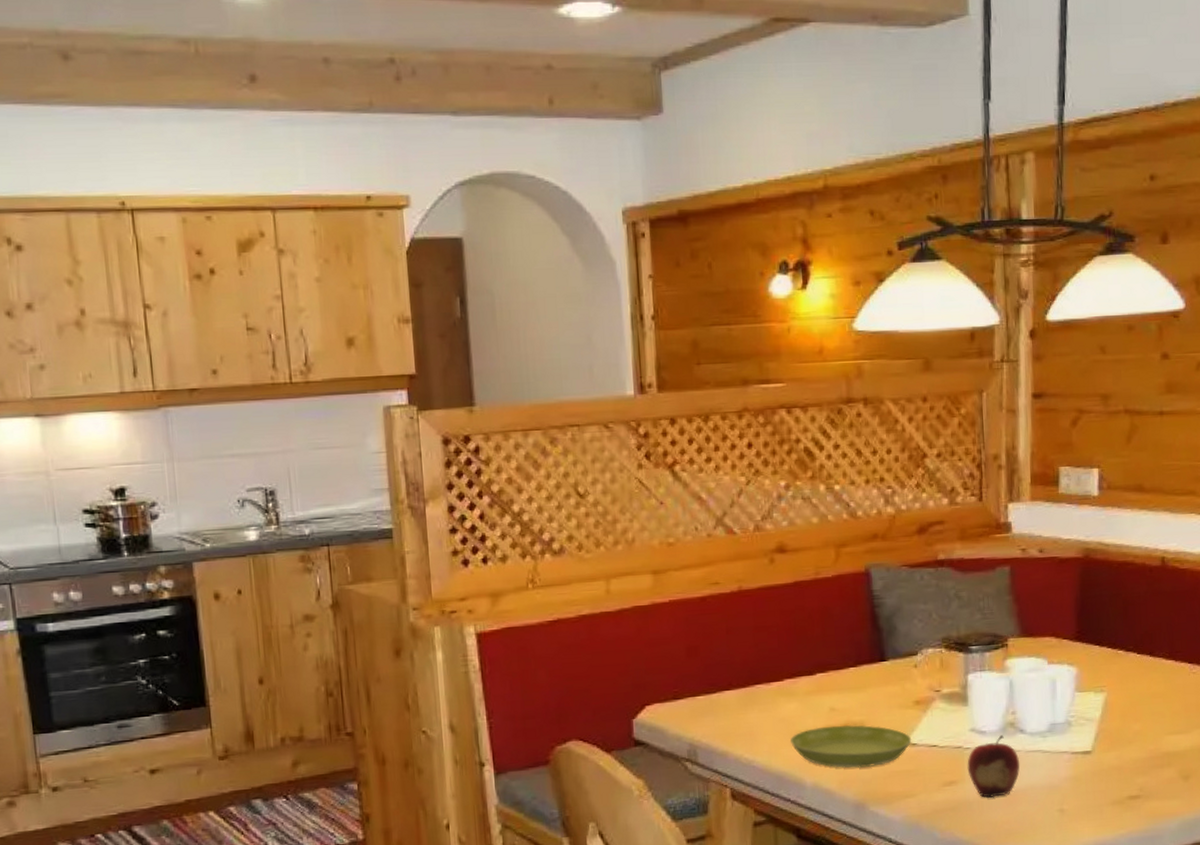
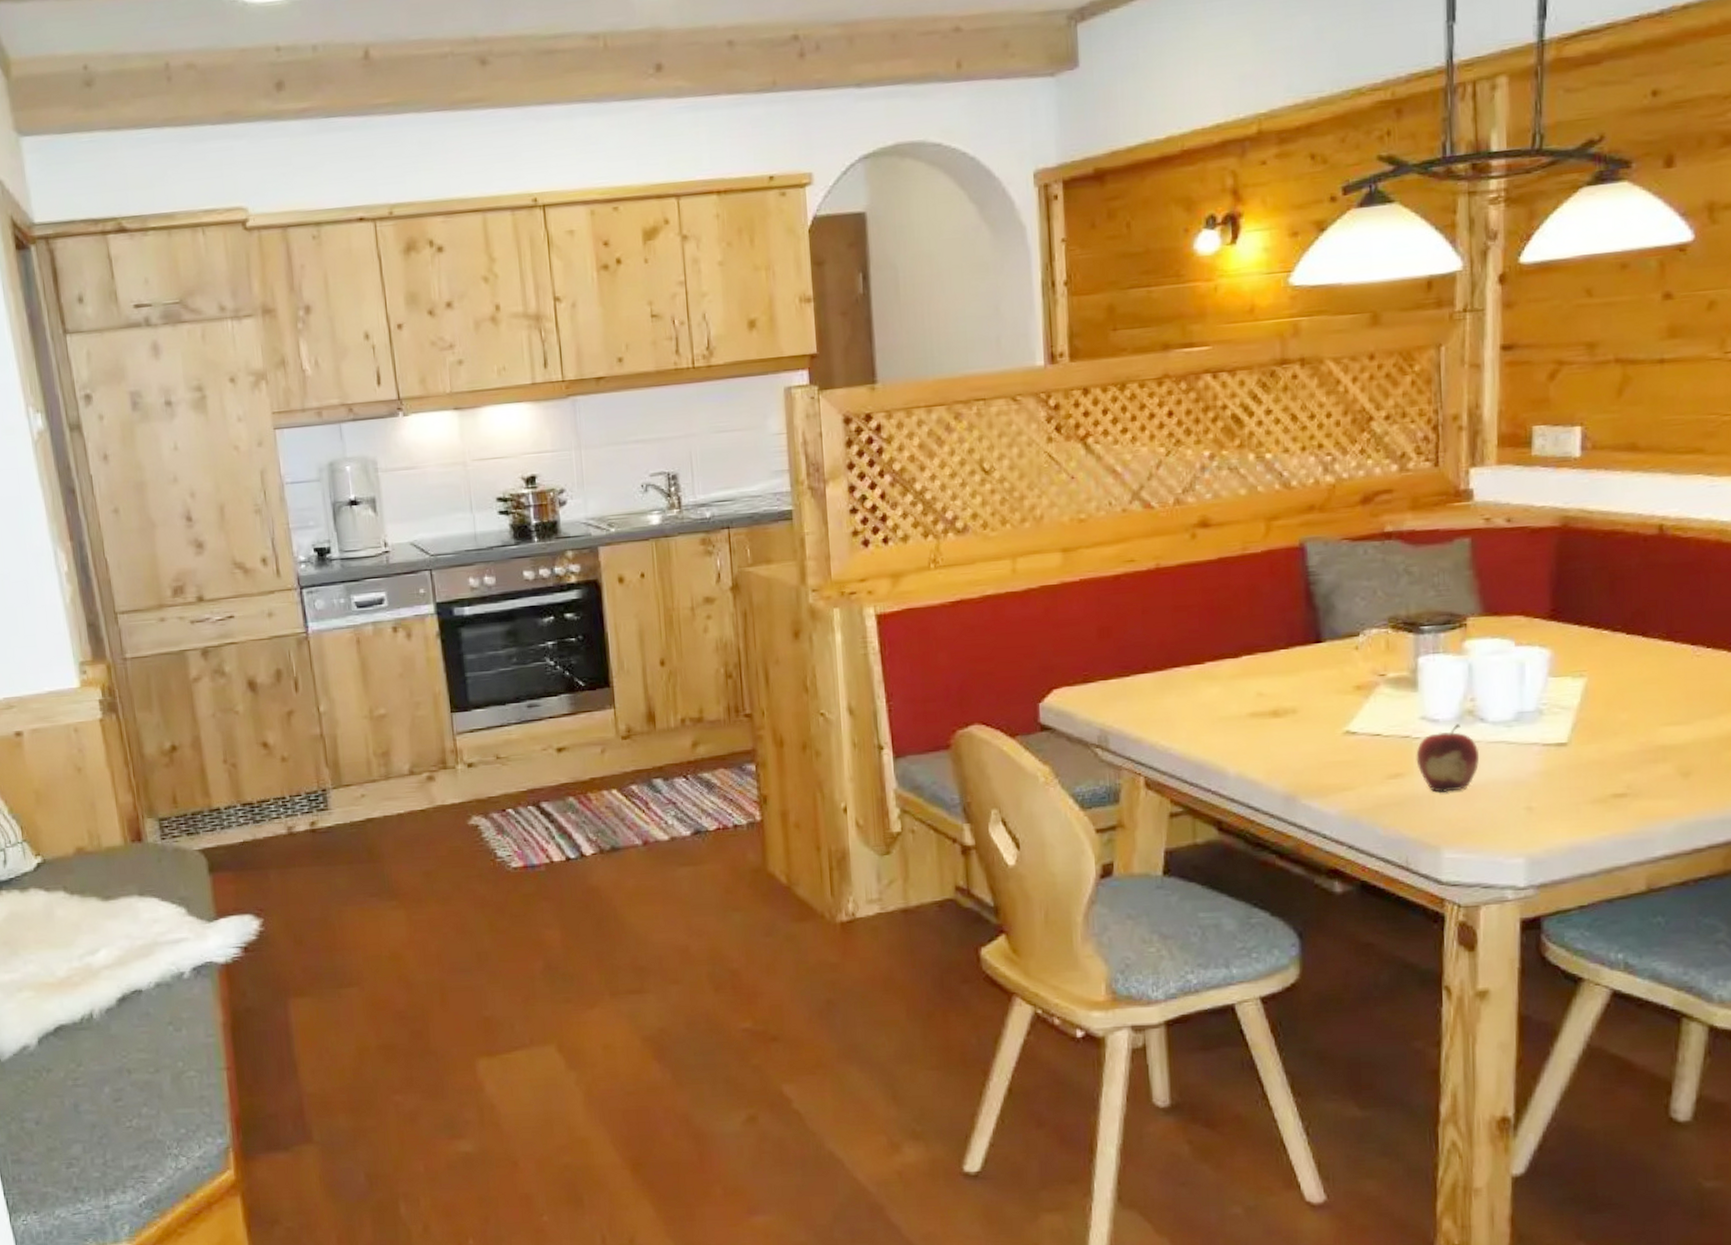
saucer: present [790,724,912,768] -> none [1212,710,1351,758]

